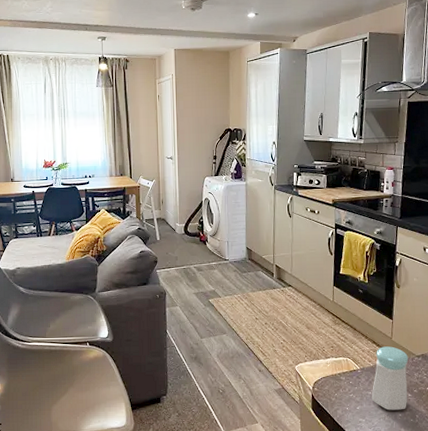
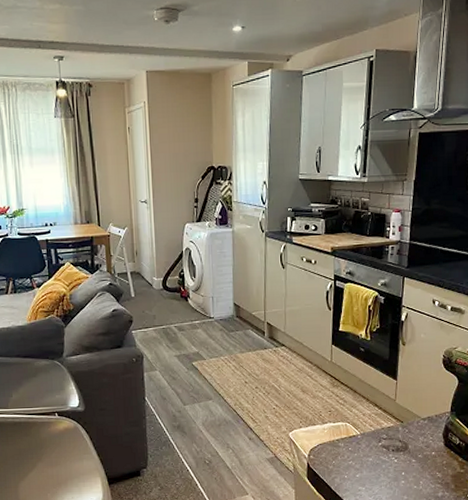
salt shaker: present [371,346,409,410] -> none [372,409,413,477]

